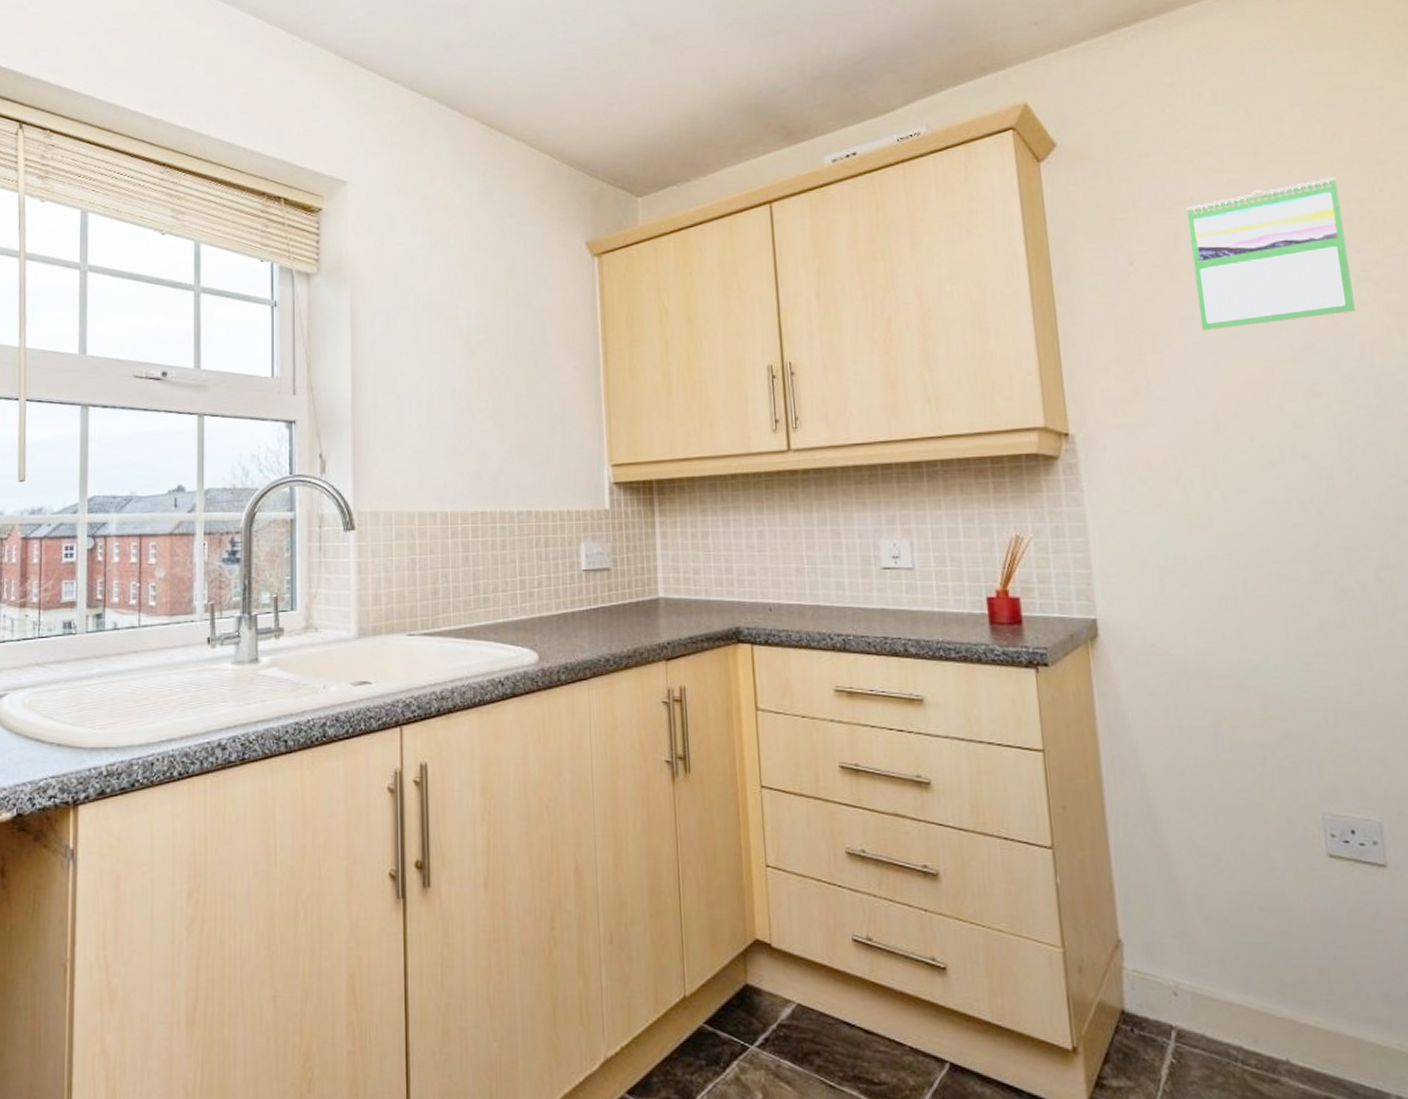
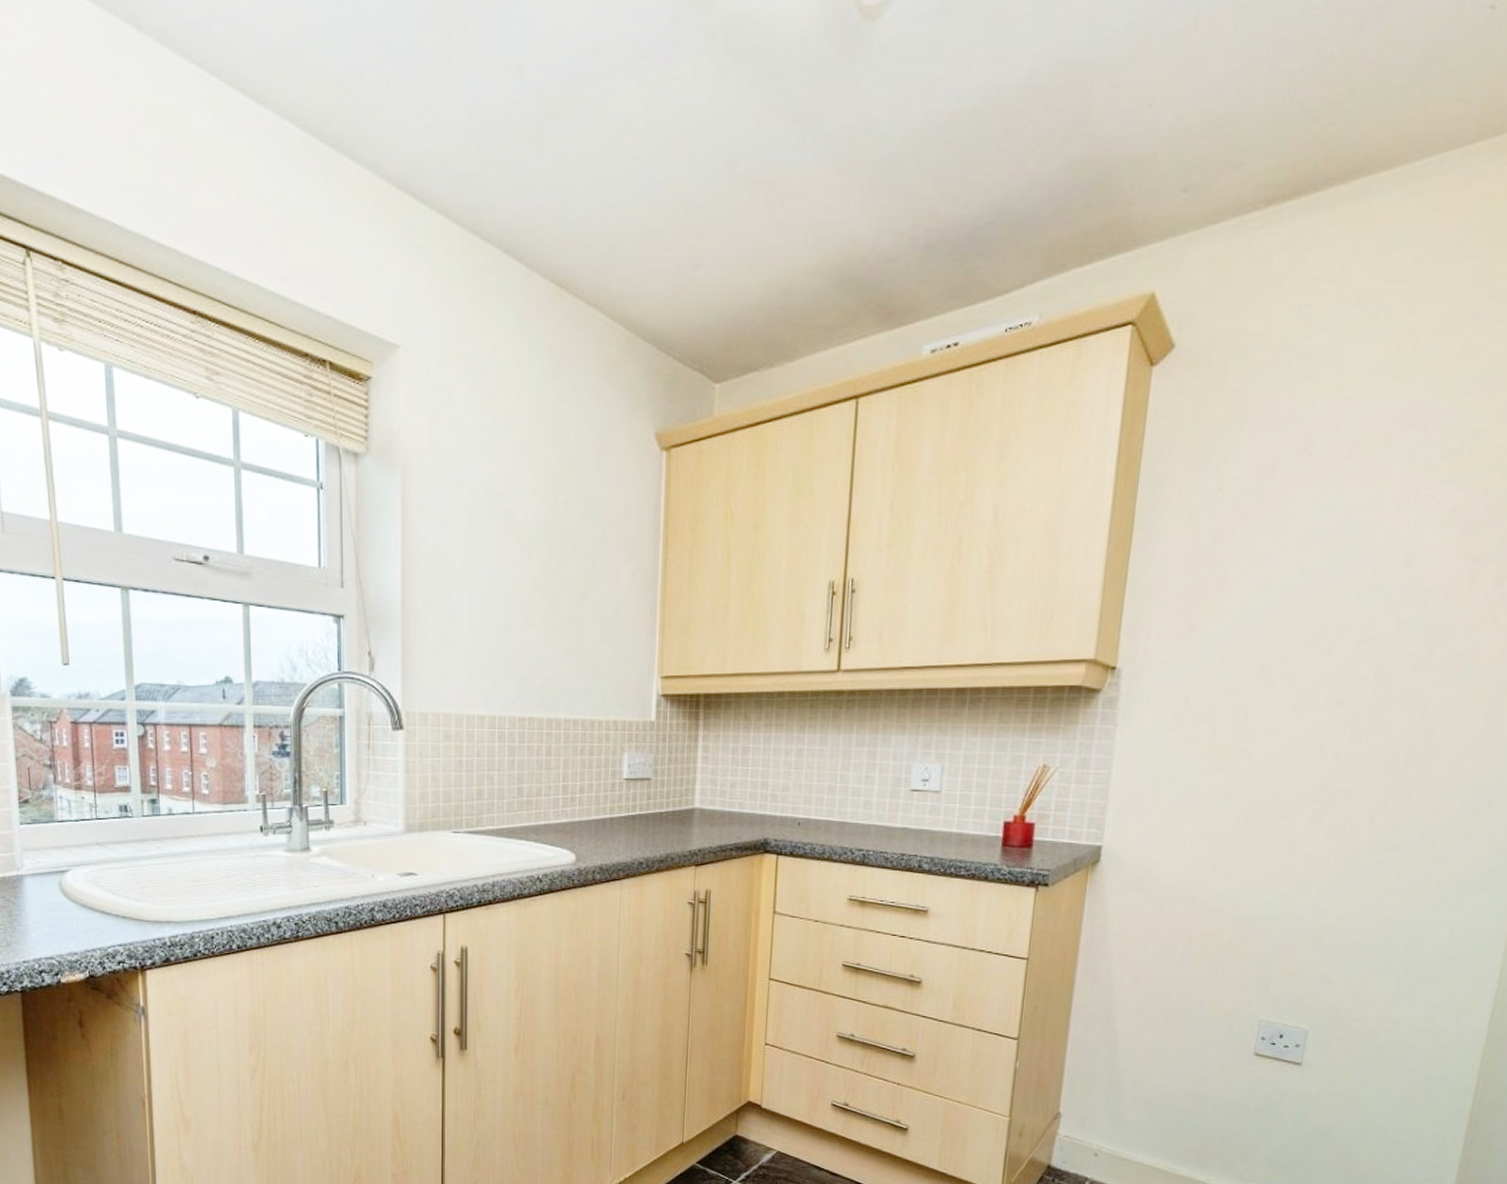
calendar: present [1186,177,1355,331] -> none [1274,402,1459,567]

